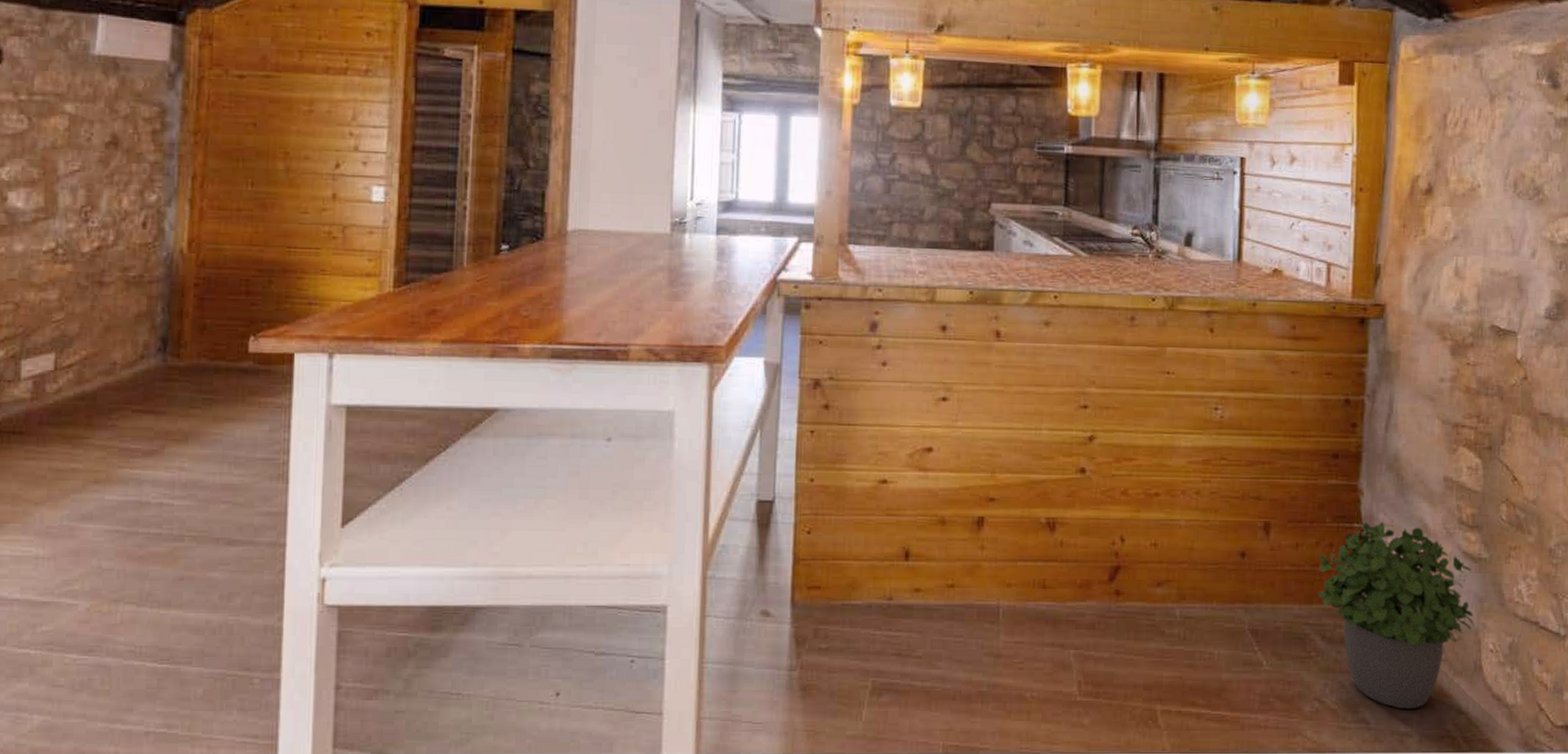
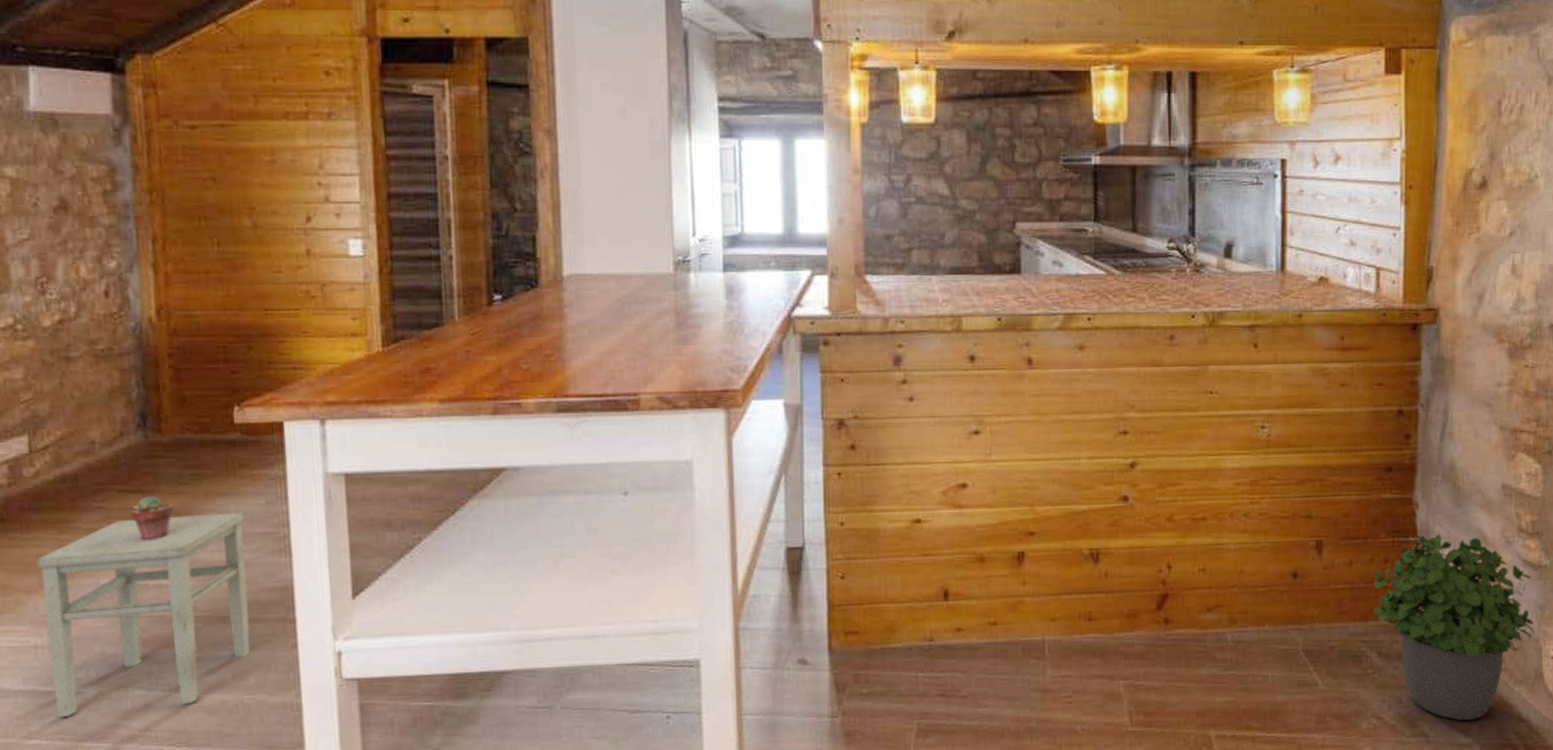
stool: none [48,437,249,627] -> present [37,512,250,717]
potted succulent: none [142,417,183,460] -> present [131,495,174,541]

